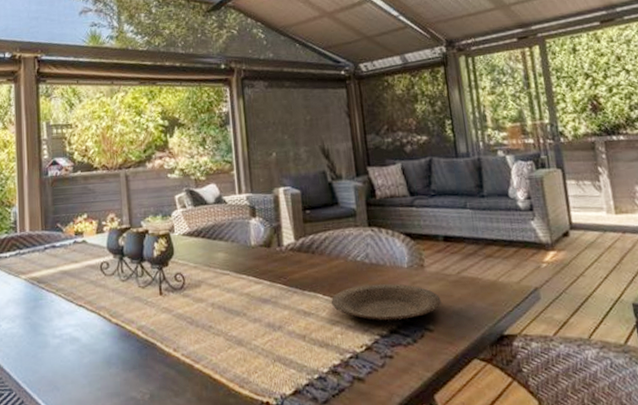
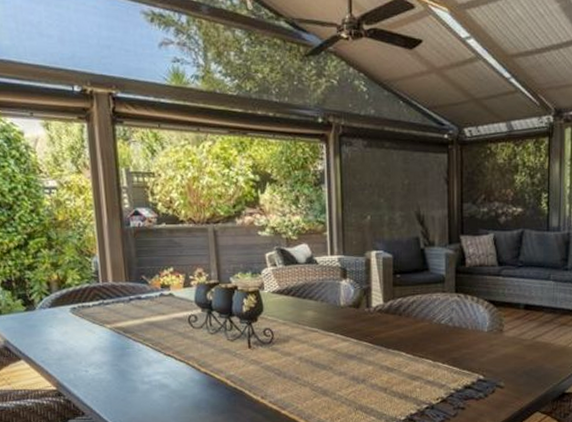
plate: present [331,283,442,322] -> none [413,345,514,379]

